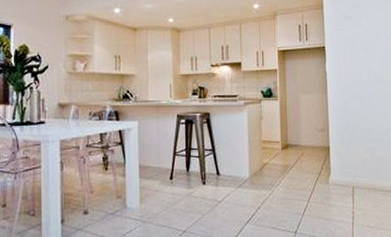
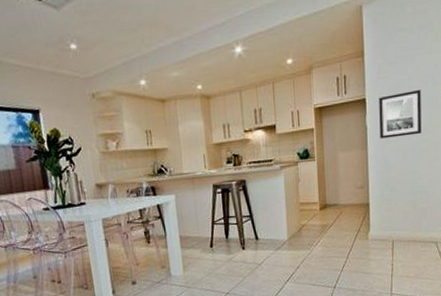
wall art: none [337,43,377,85] -> present [379,89,421,139]

